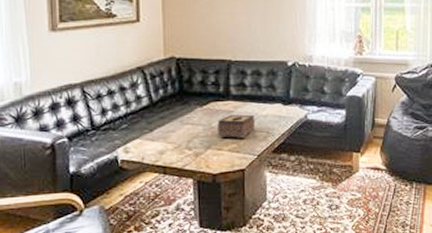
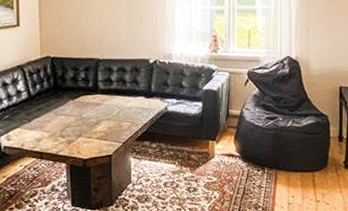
tissue box: present [217,114,255,138] -> none [87,106,120,128]

